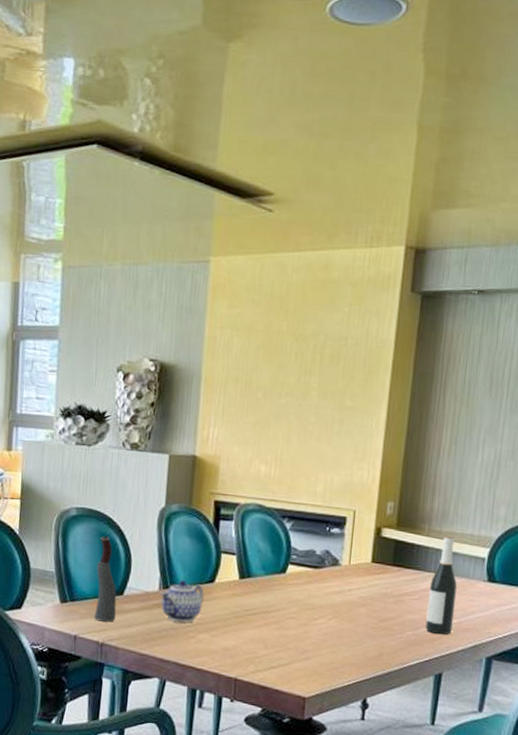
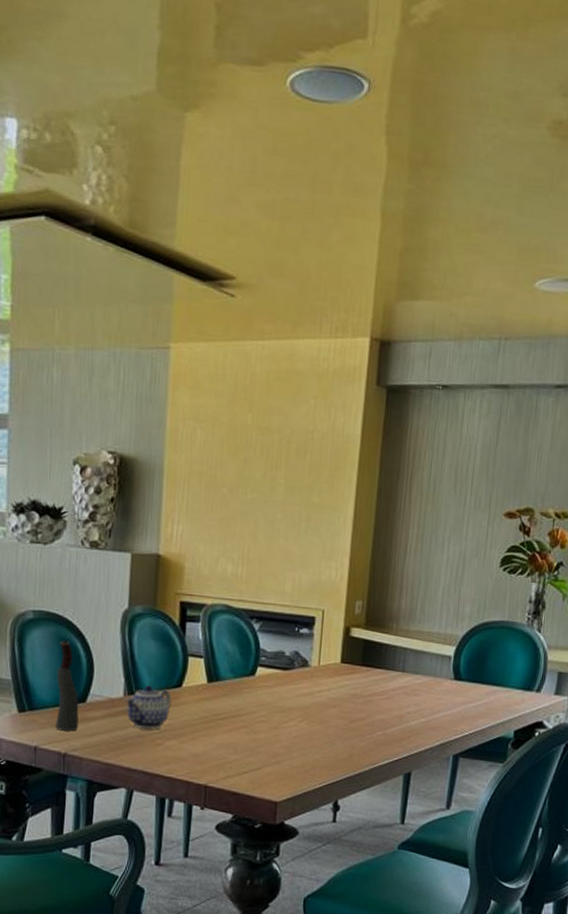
wine bottle: present [425,535,458,634] -> none [394,634,425,733]

